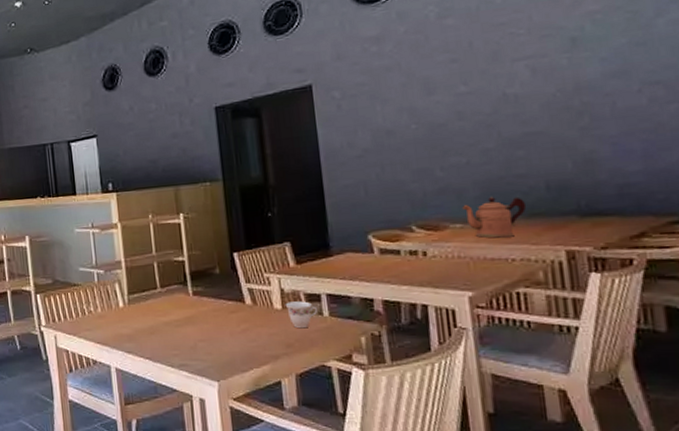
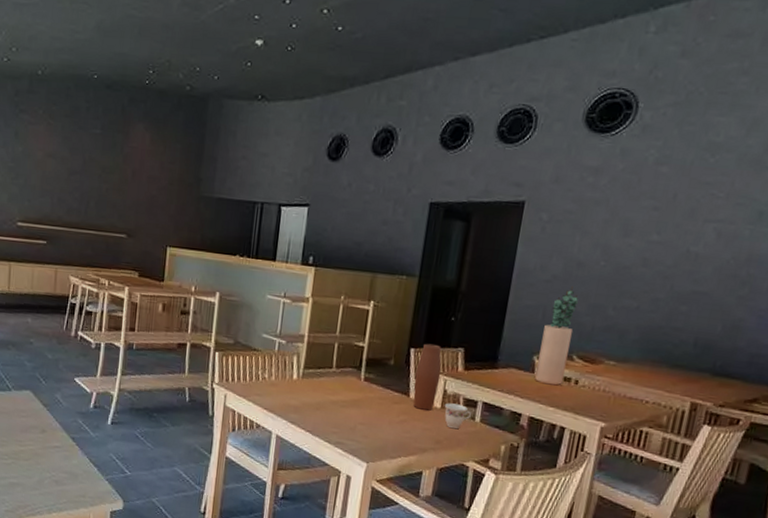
vase: none [244,244,274,314] -> present [413,343,442,411]
vase: none [370,156,409,263] -> present [535,286,578,386]
coffeepot: present [461,197,527,239] -> none [619,343,673,382]

